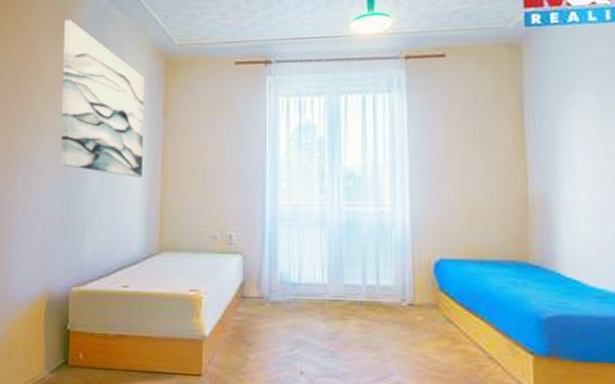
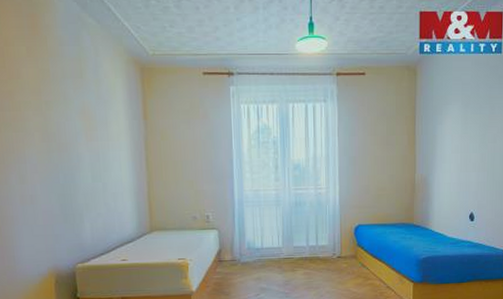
wall art: present [60,20,145,178] -> none [36,24,131,172]

